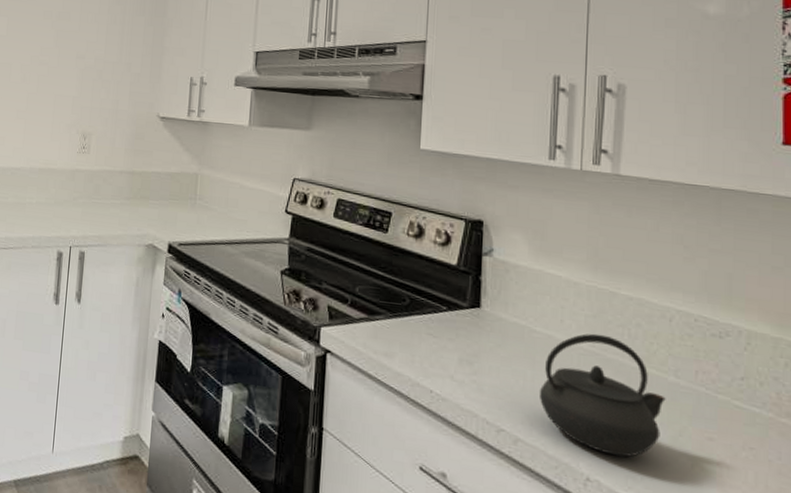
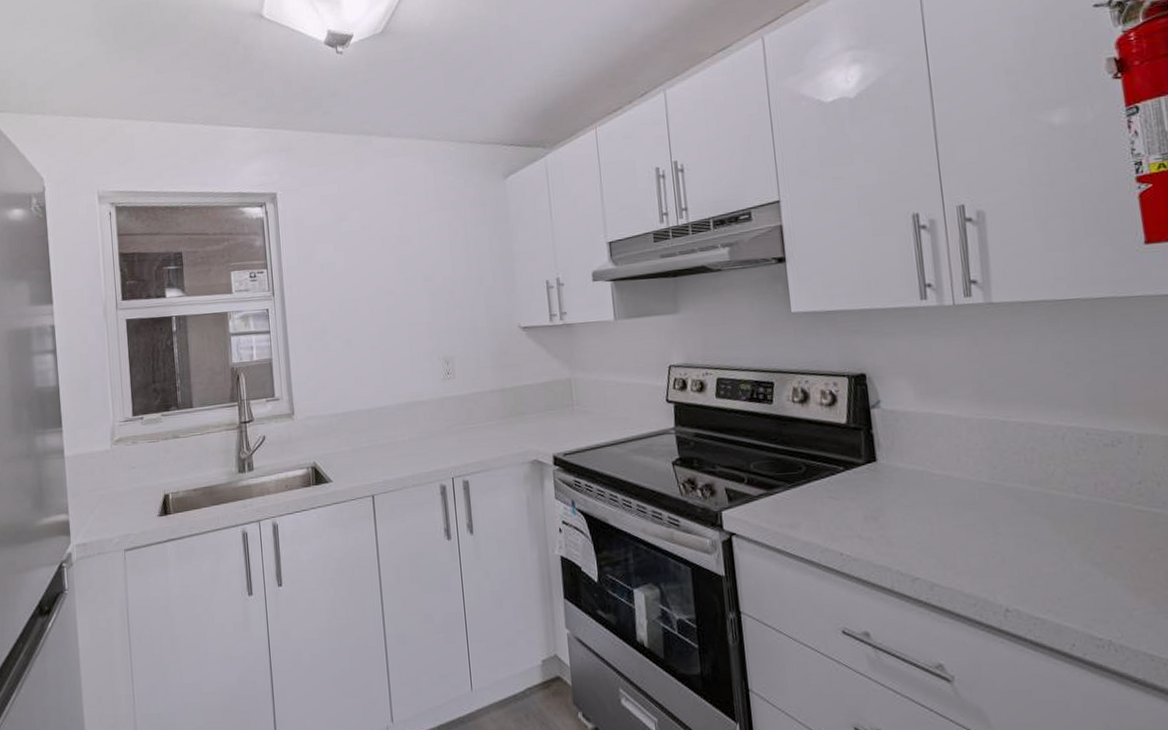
kettle: present [539,333,666,458] -> none [947,465,1070,582]

